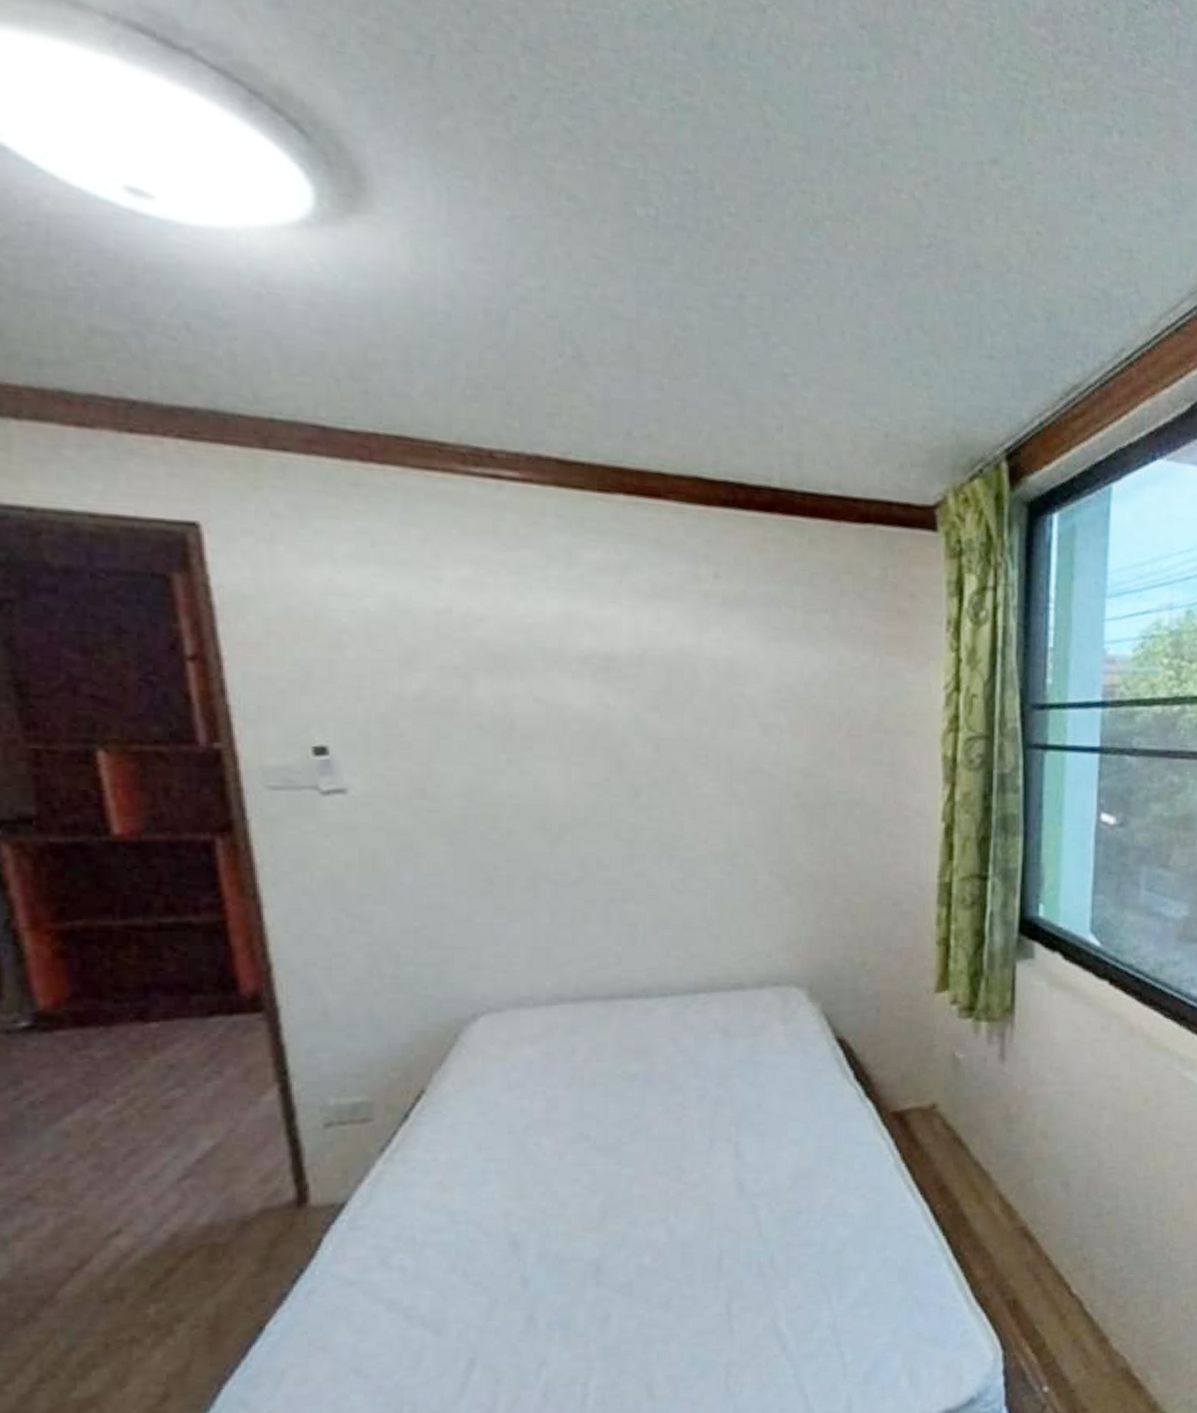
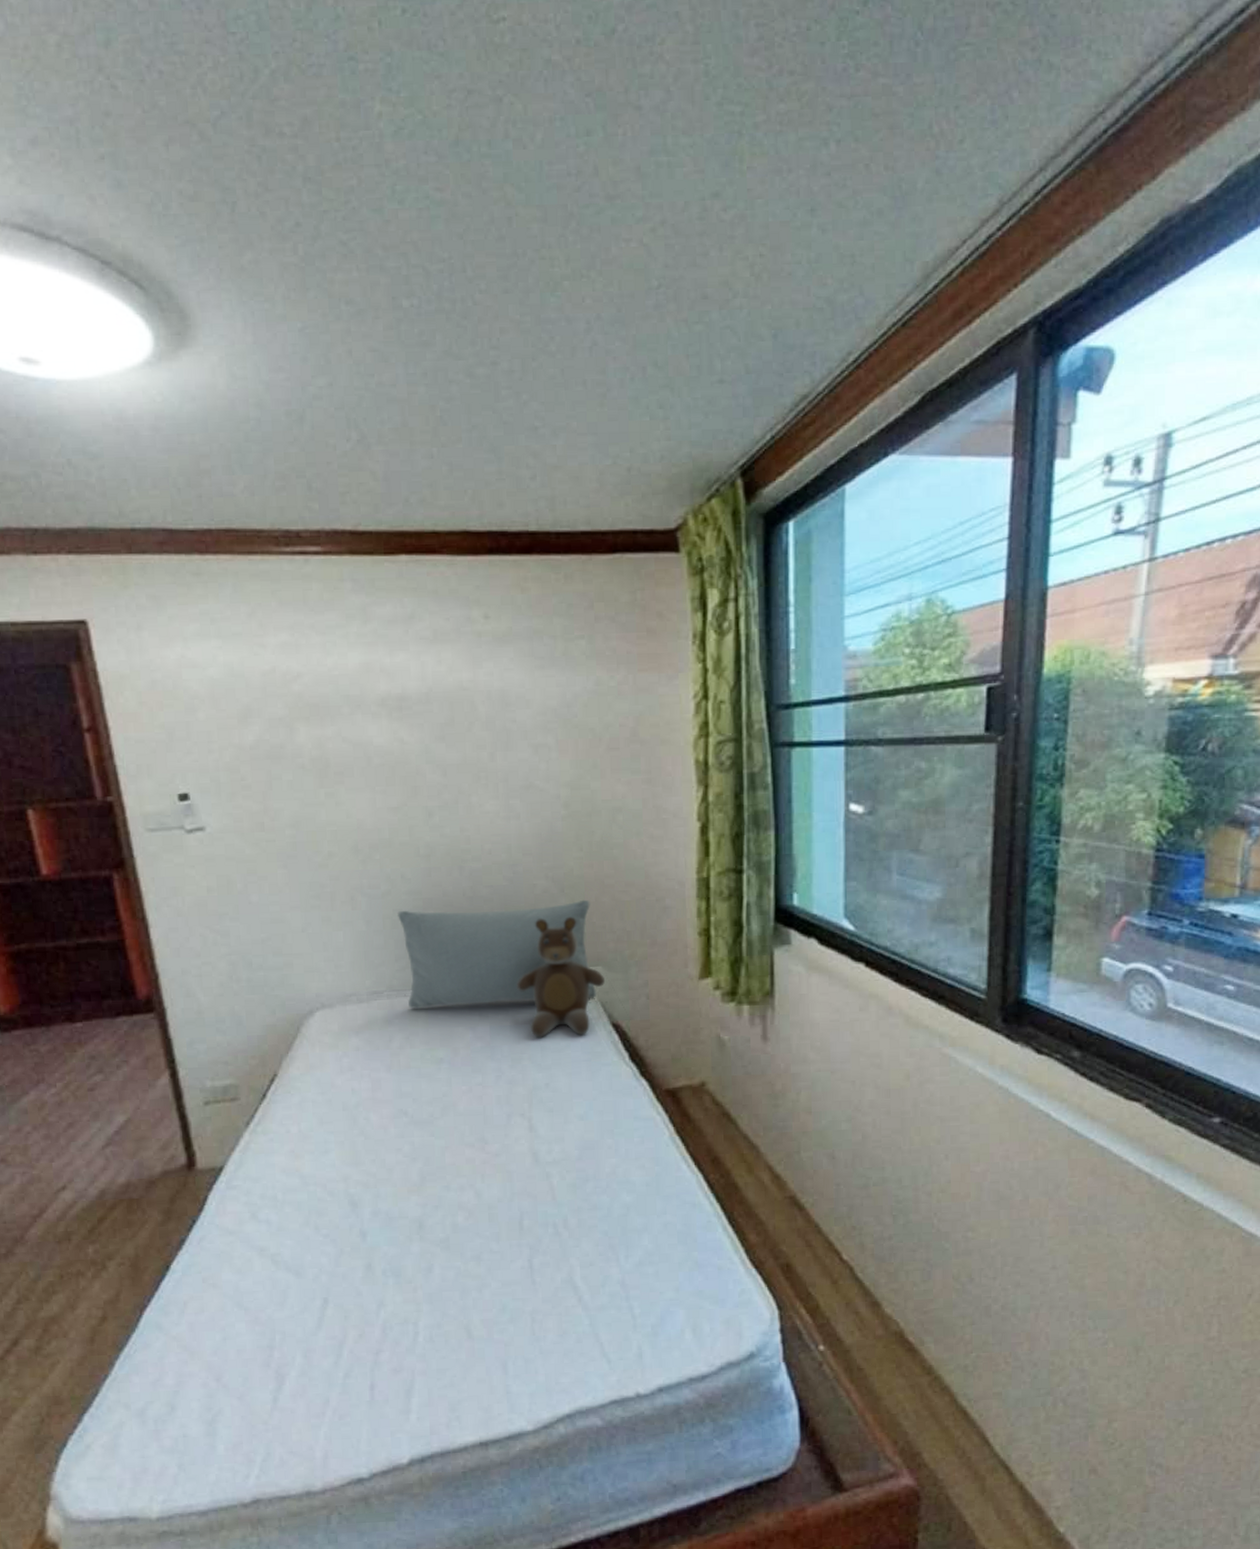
pillow: none [590,899,822,1016] -> present [397,899,597,1009]
teddy bear: none [729,918,832,1052] -> present [516,916,606,1038]

